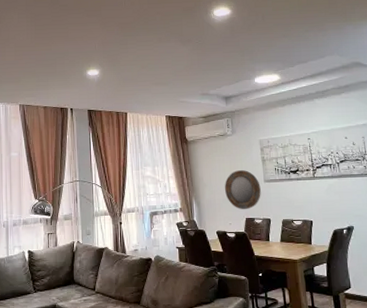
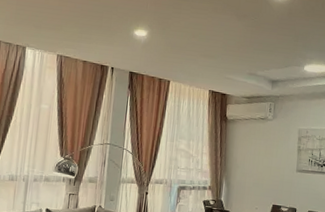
home mirror: present [225,170,261,209] -> none [256,156,292,196]

